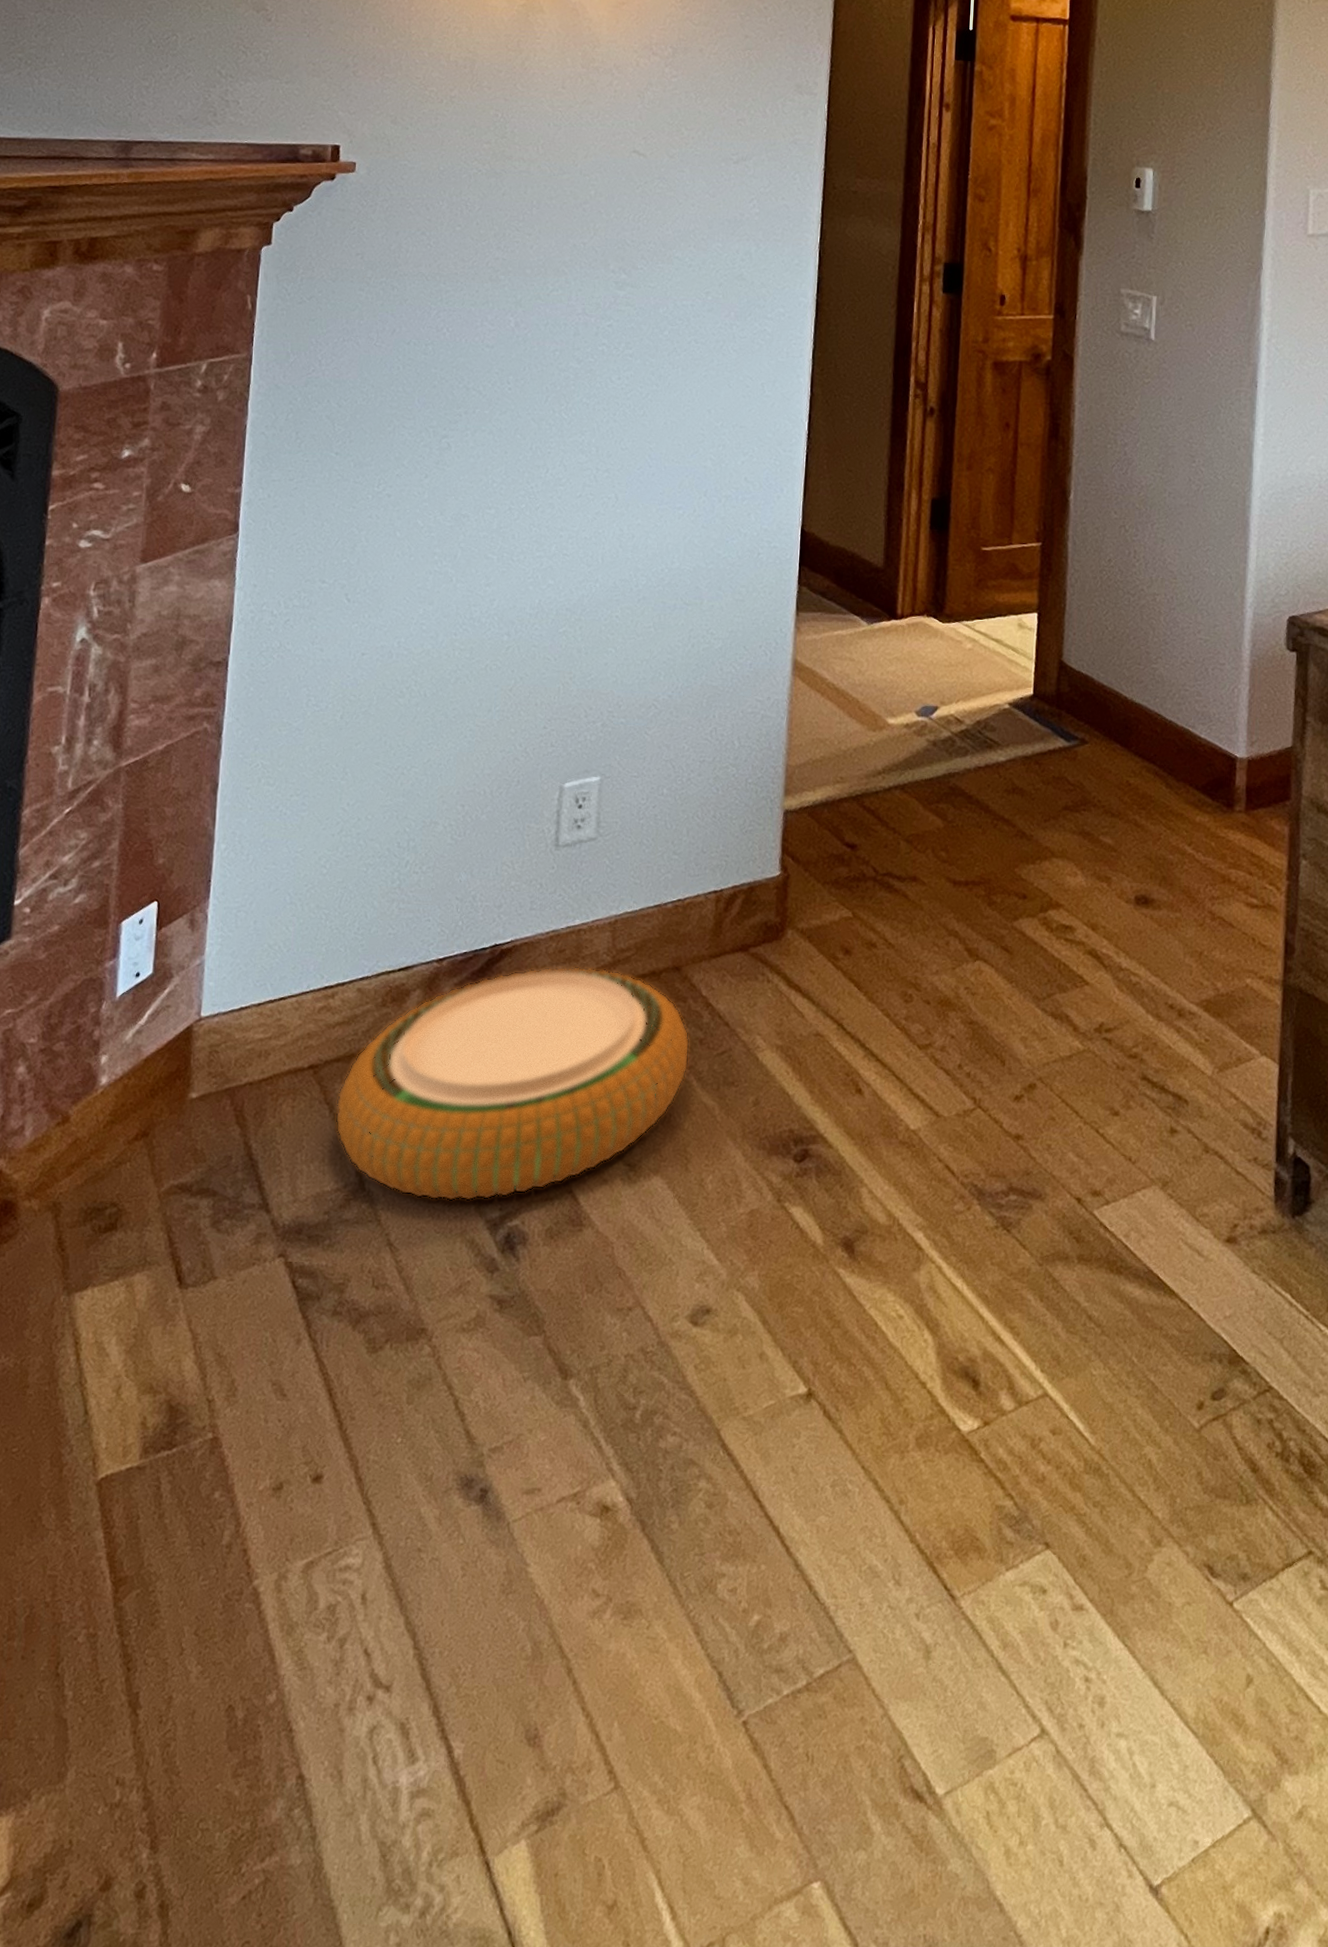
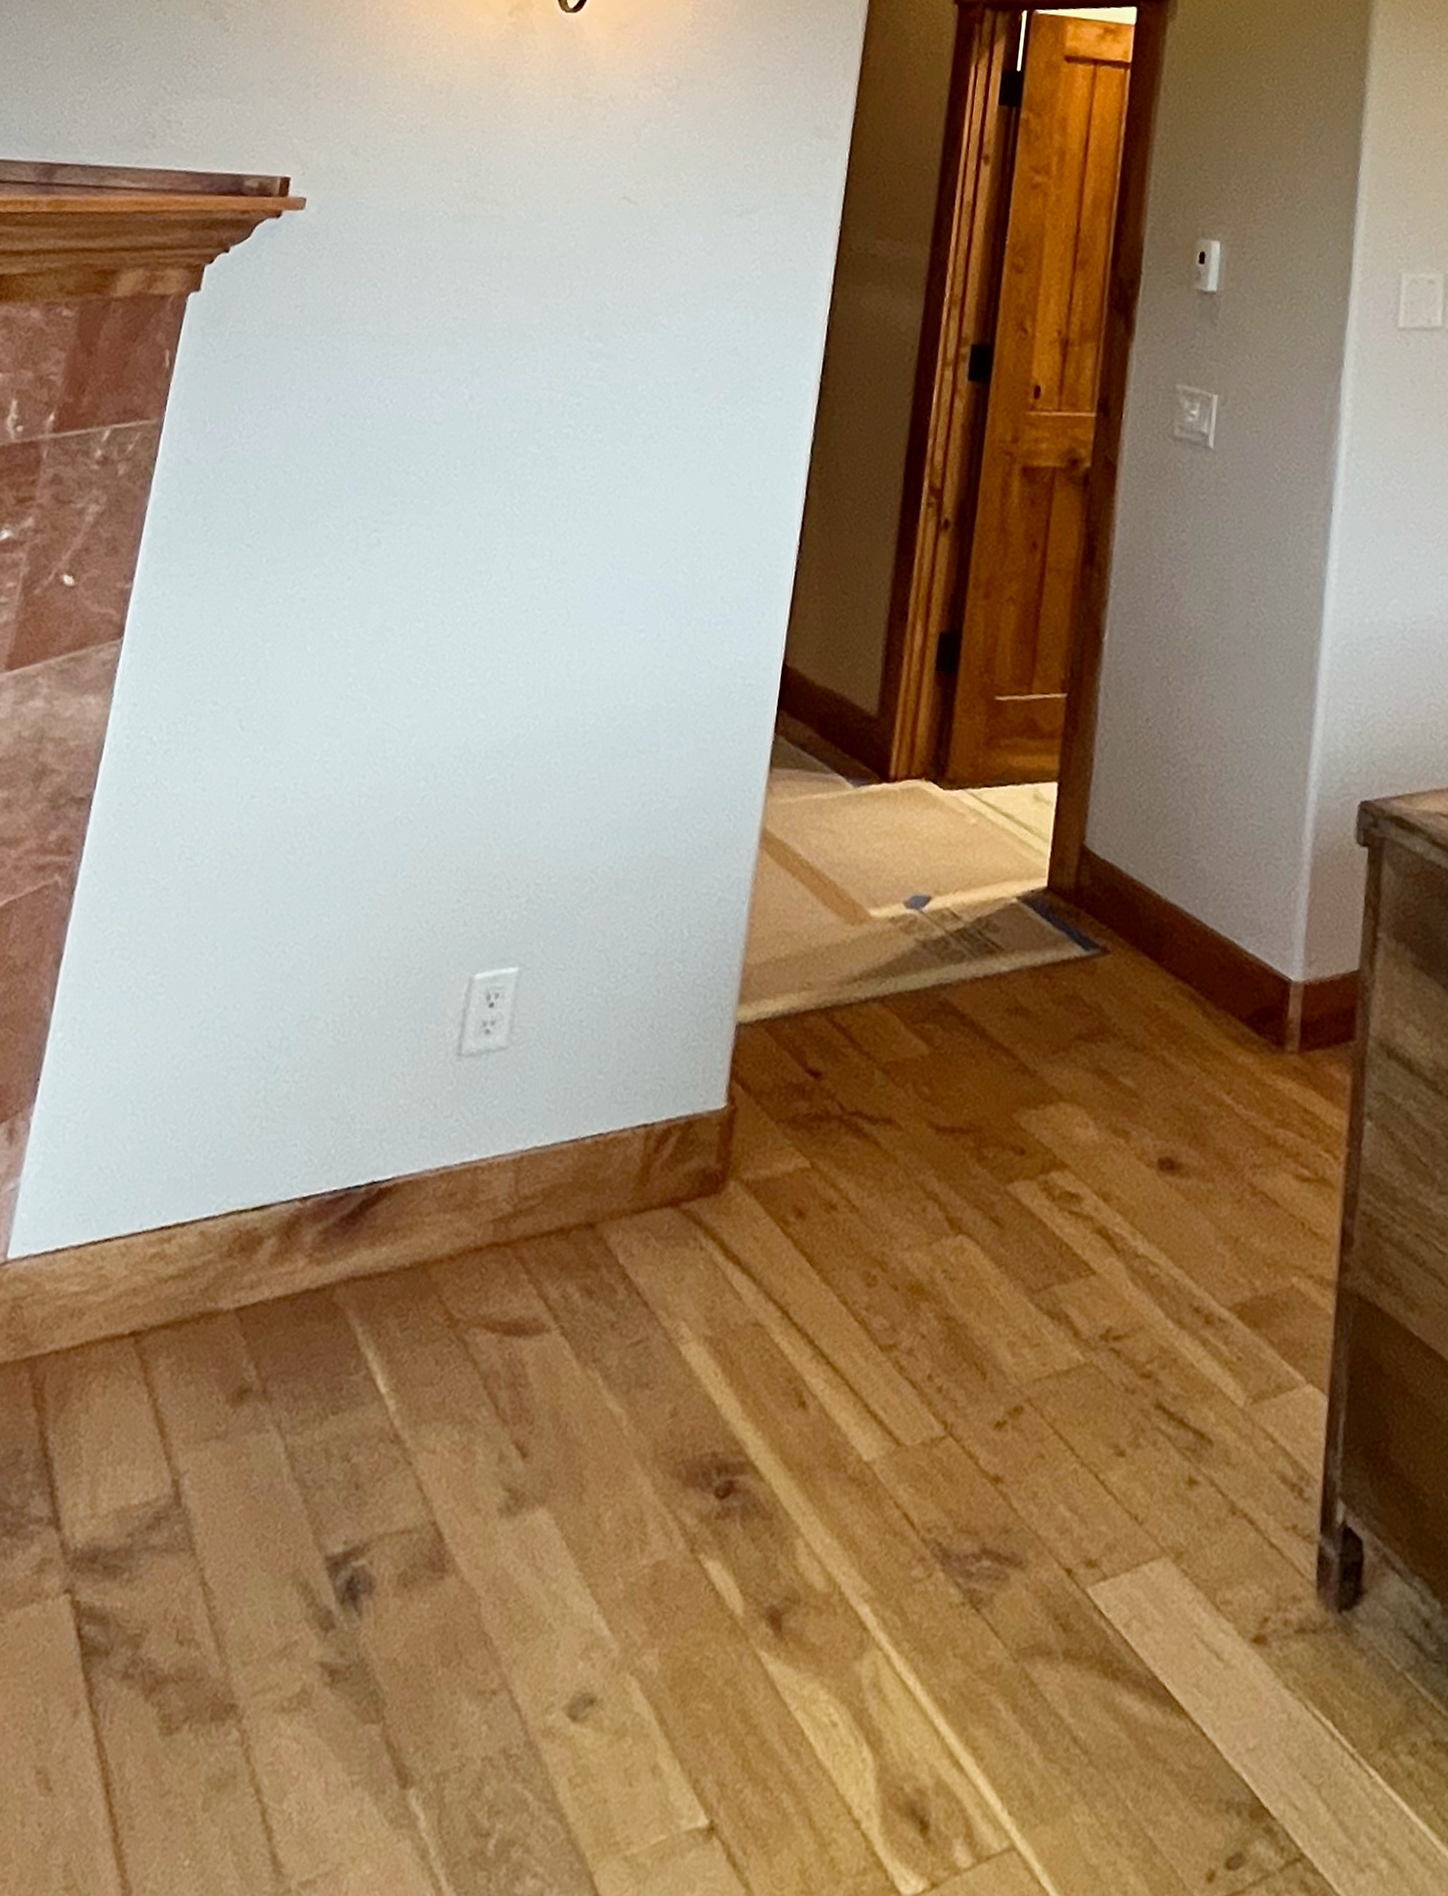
woven basket: present [335,966,690,1202] -> none [153,1215,599,1530]

